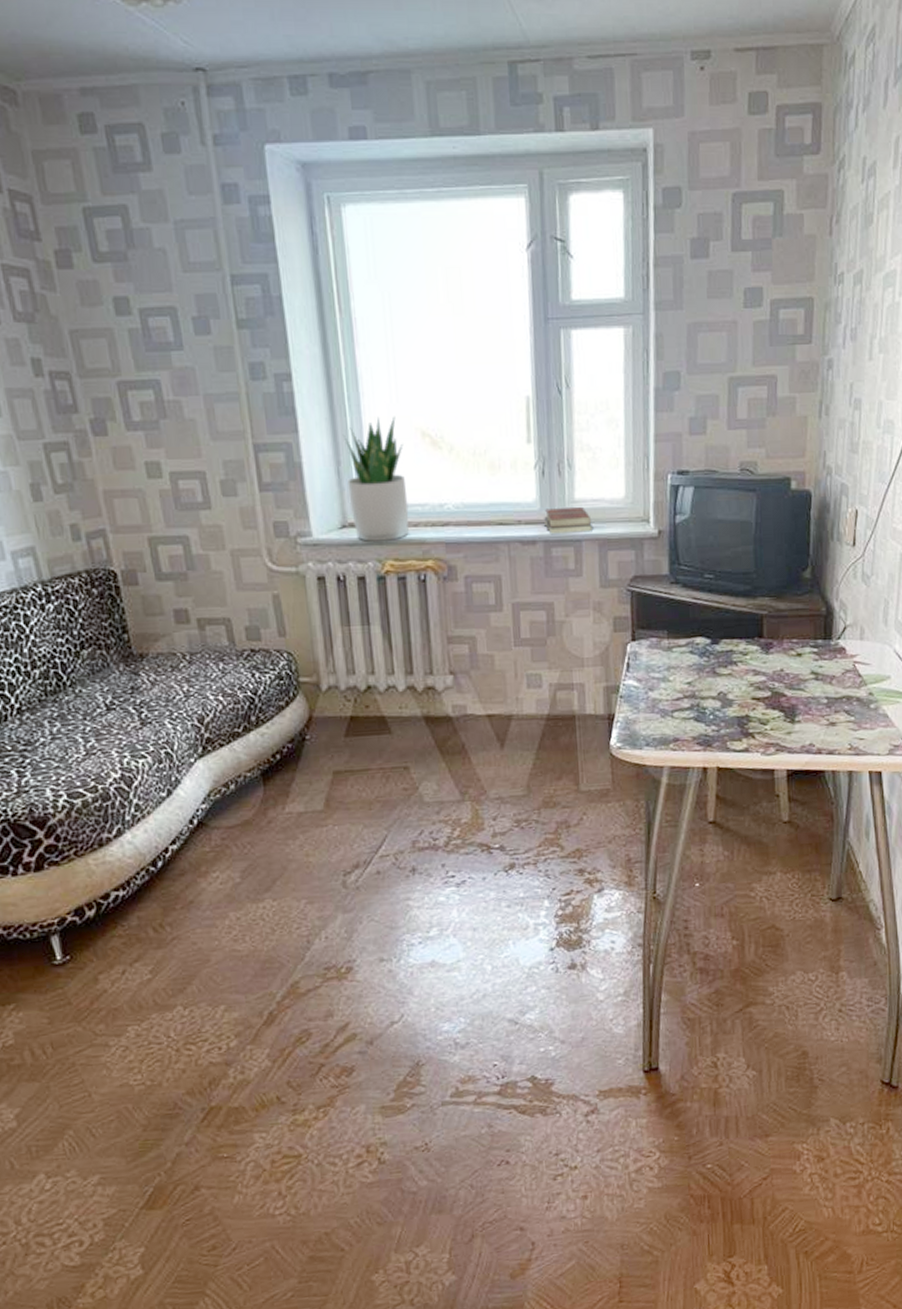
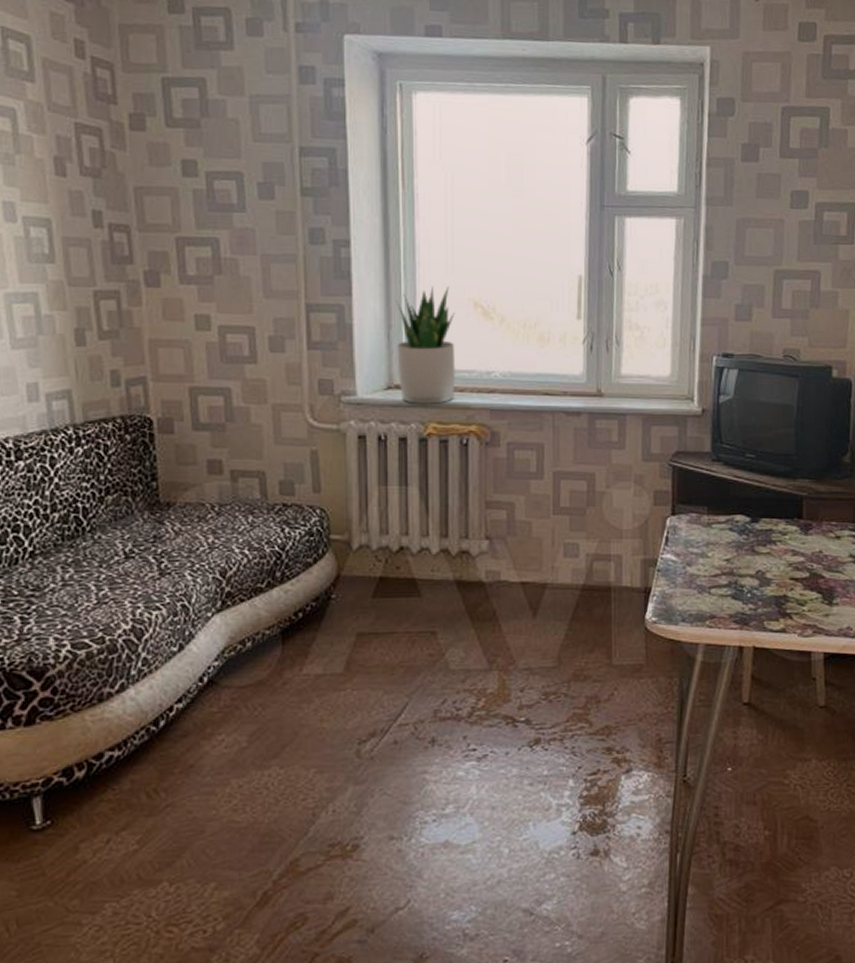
books: present [544,506,594,535] -> none [590,381,638,408]

